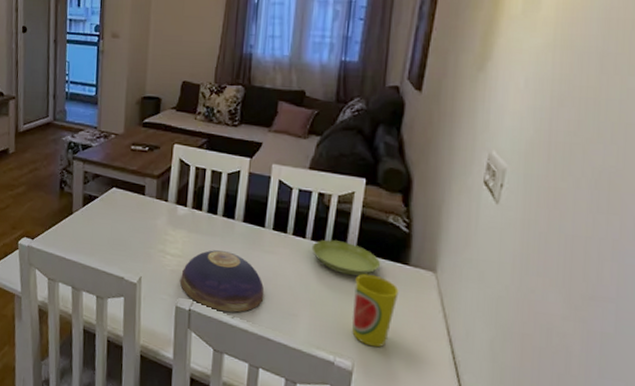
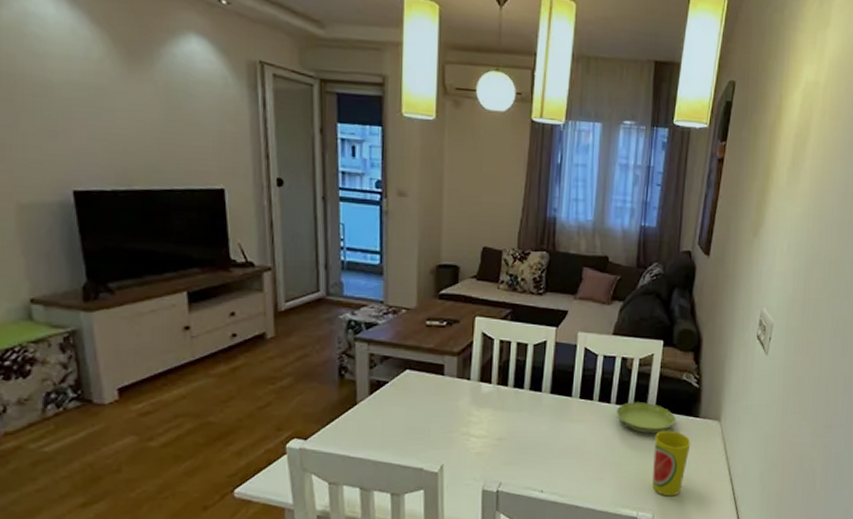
decorative bowl: present [180,250,265,313] -> none [487,426,573,487]

